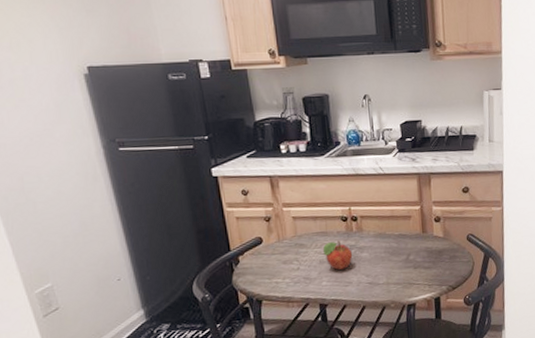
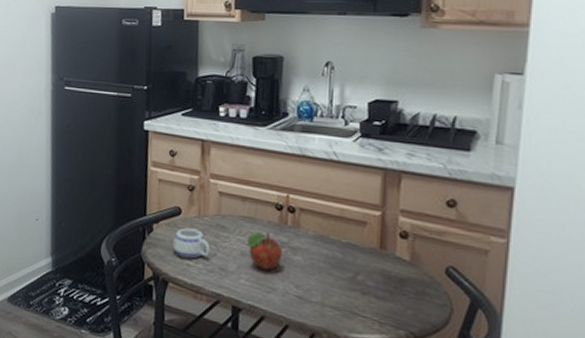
mug: none [260,252,295,278] -> present [172,227,211,259]

